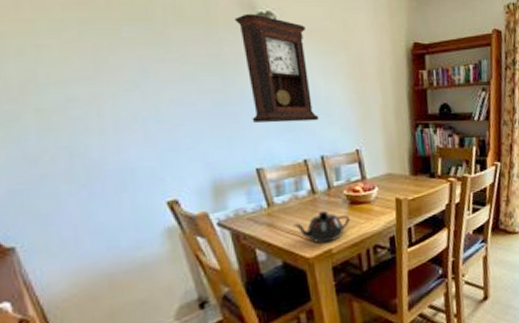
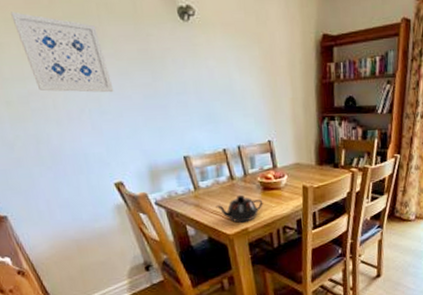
wall art: none [57,12,176,99] -> present [11,11,114,93]
pendulum clock: present [234,14,320,123] -> none [158,8,236,115]

